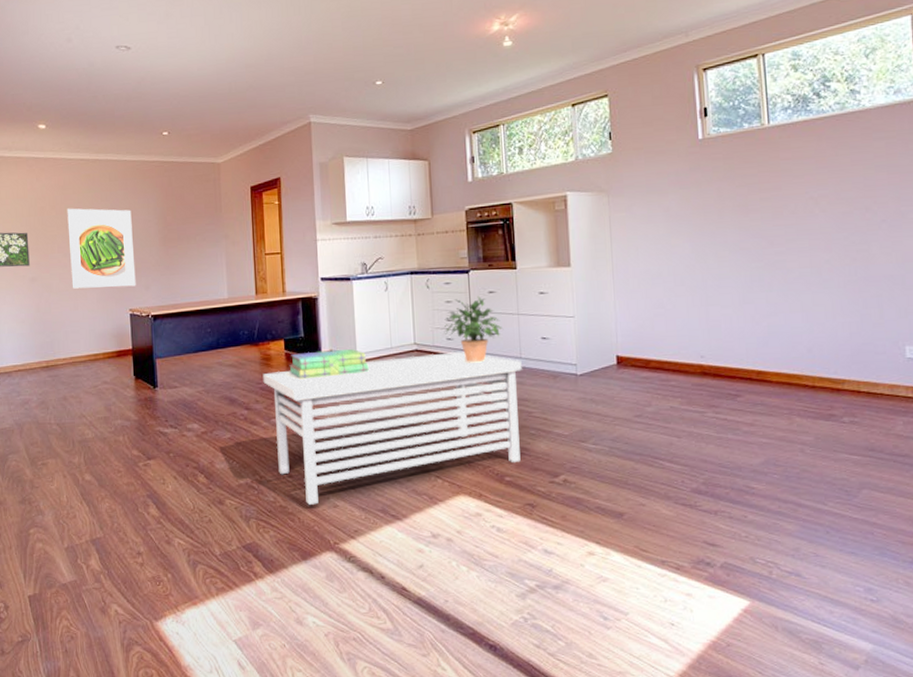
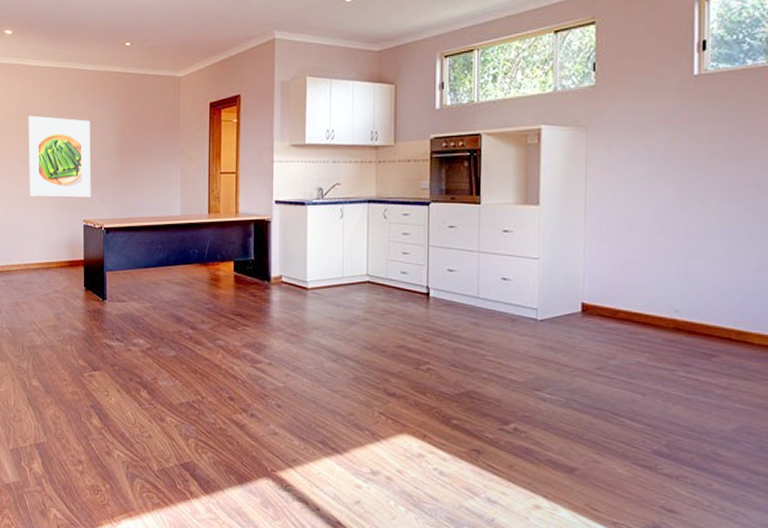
coffee table: present [262,351,522,505] -> none [210,285,479,430]
stack of books: present [289,348,369,380] -> none [237,274,318,303]
potted plant: present [443,295,502,363] -> none [398,229,461,300]

